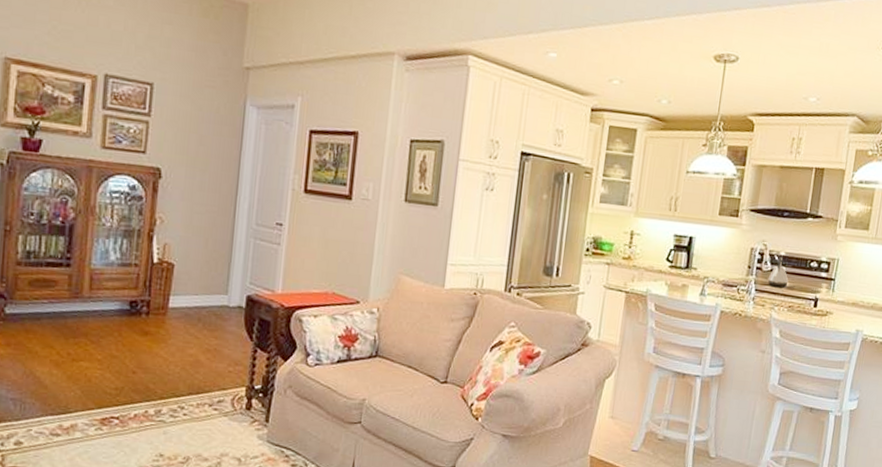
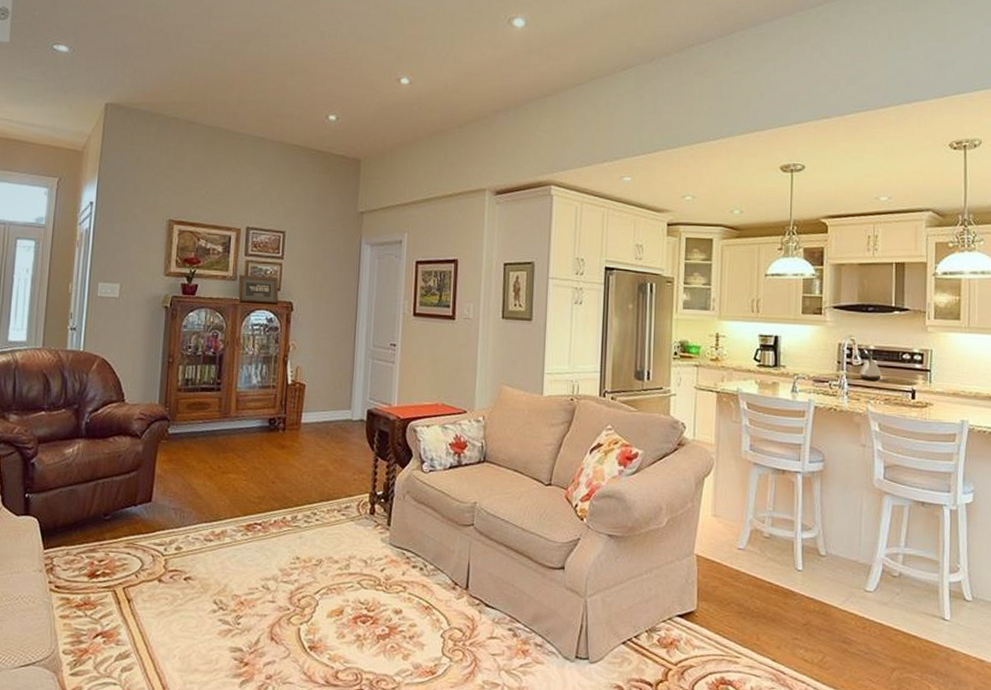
picture frame: none [93,131,144,171] -> present [238,274,279,306]

